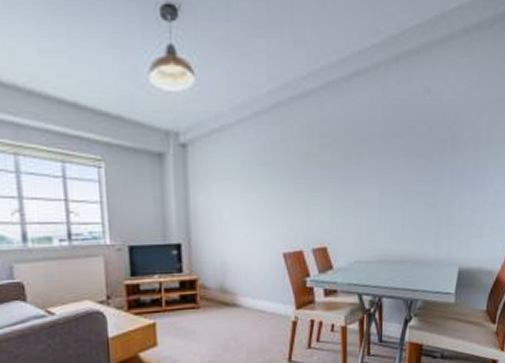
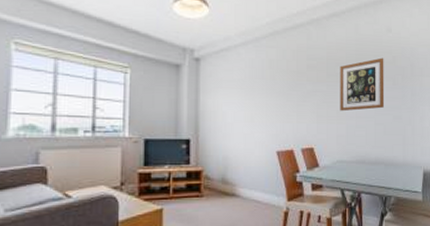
wall art: none [360,129,419,201] -> present [340,57,385,112]

